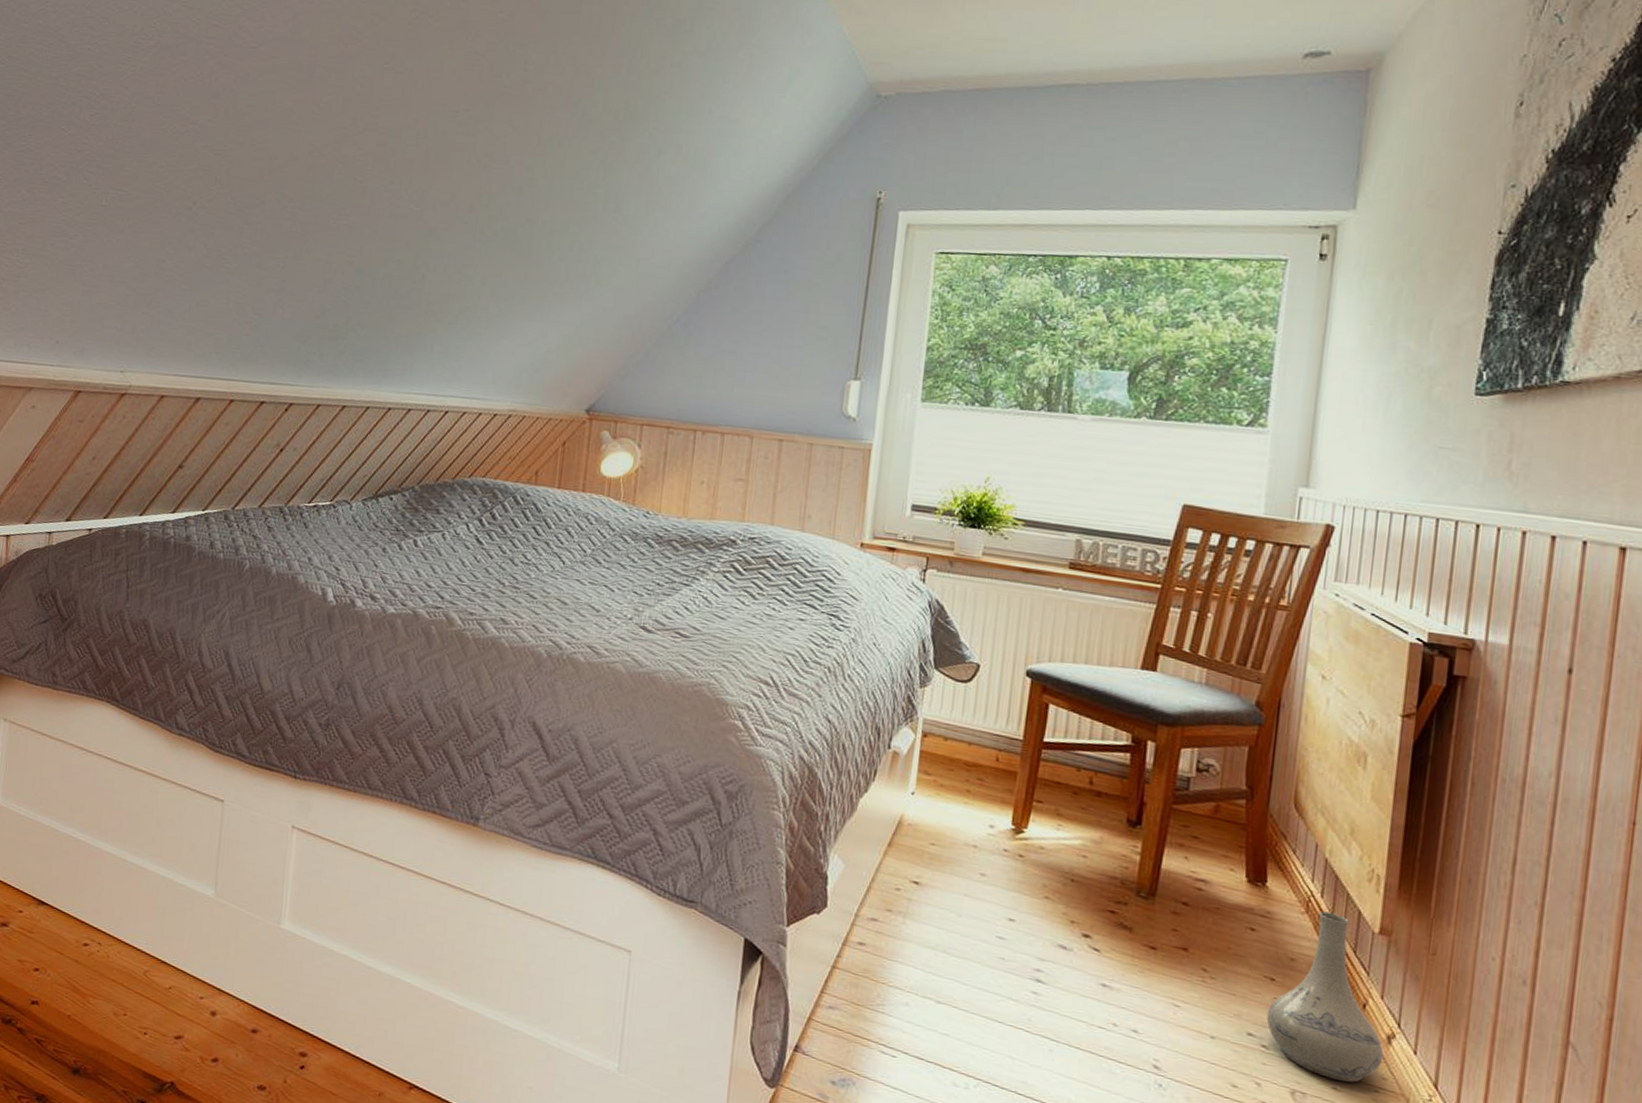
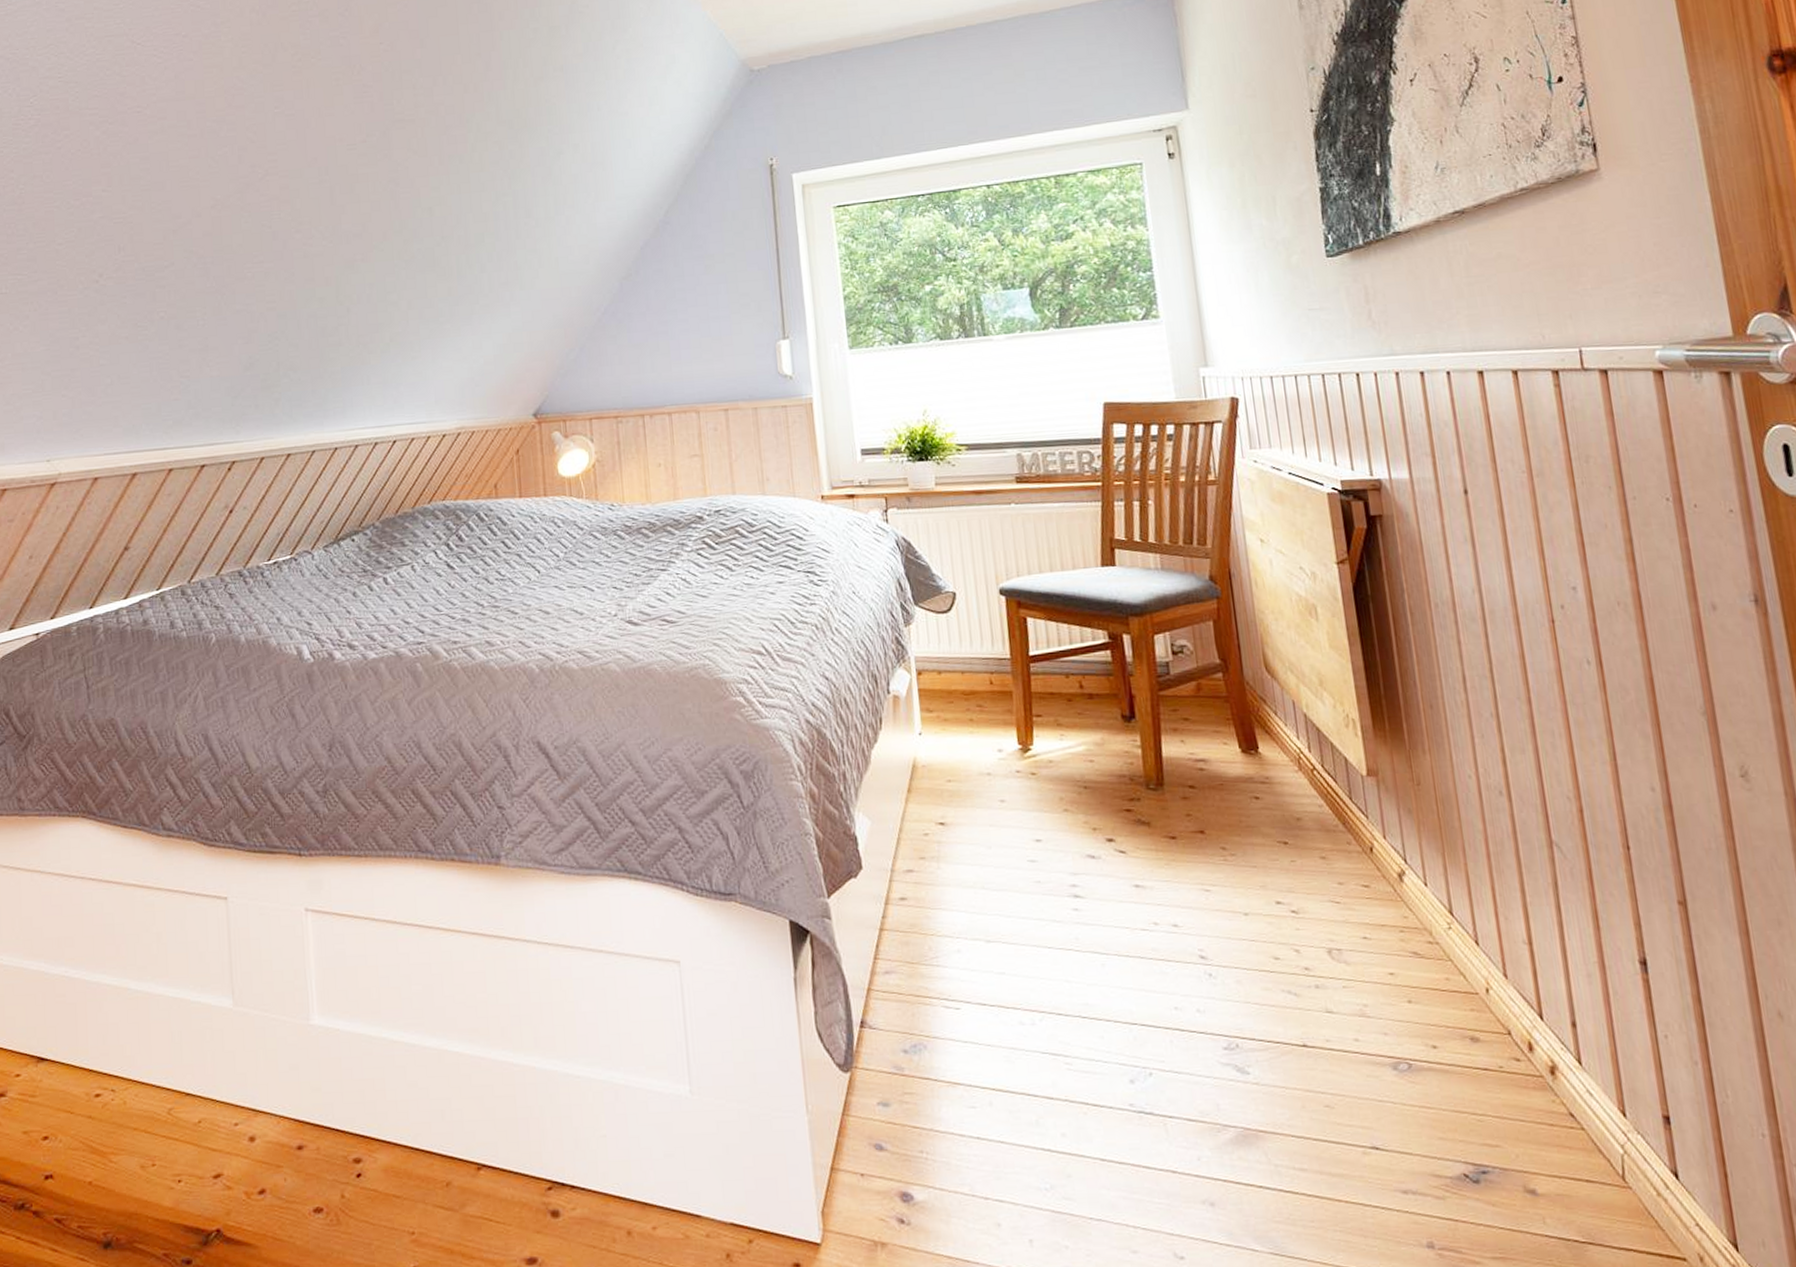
vase: present [1266,911,1384,1083] -> none [1288,765,1400,930]

